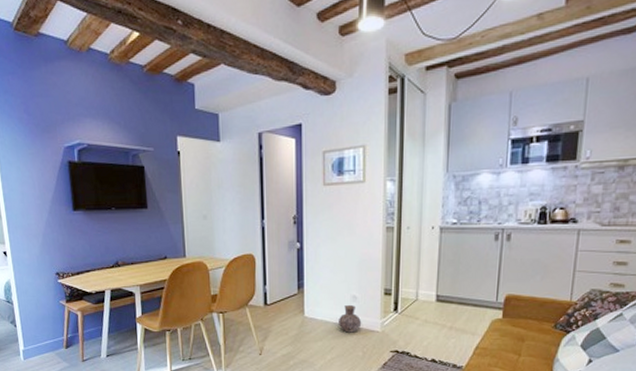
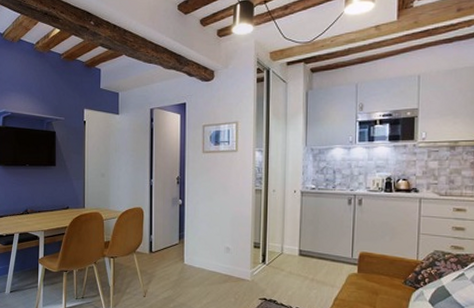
ceramic jug: present [339,304,362,333] -> none [214,255,234,281]

